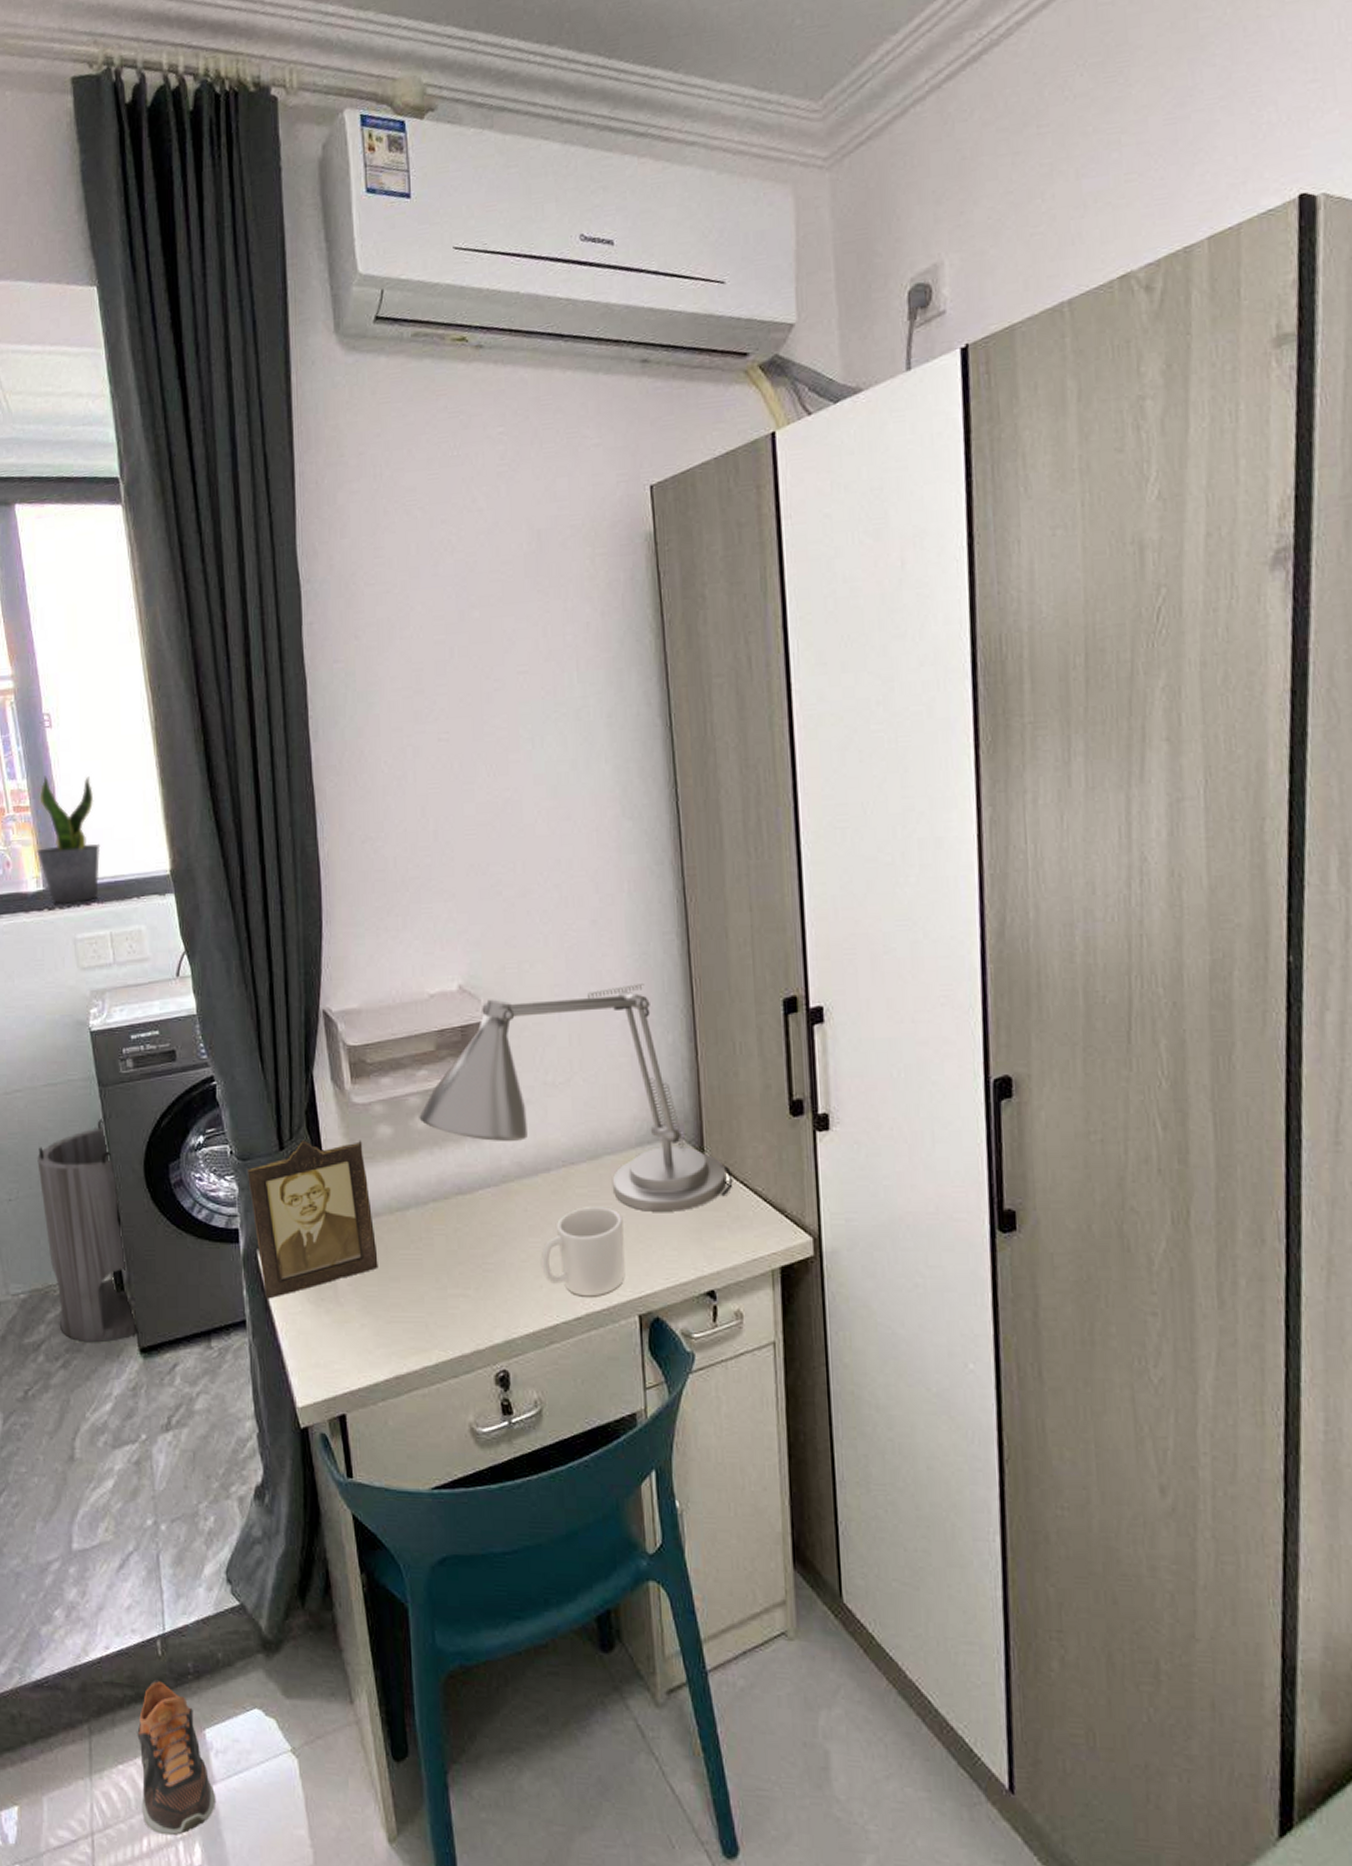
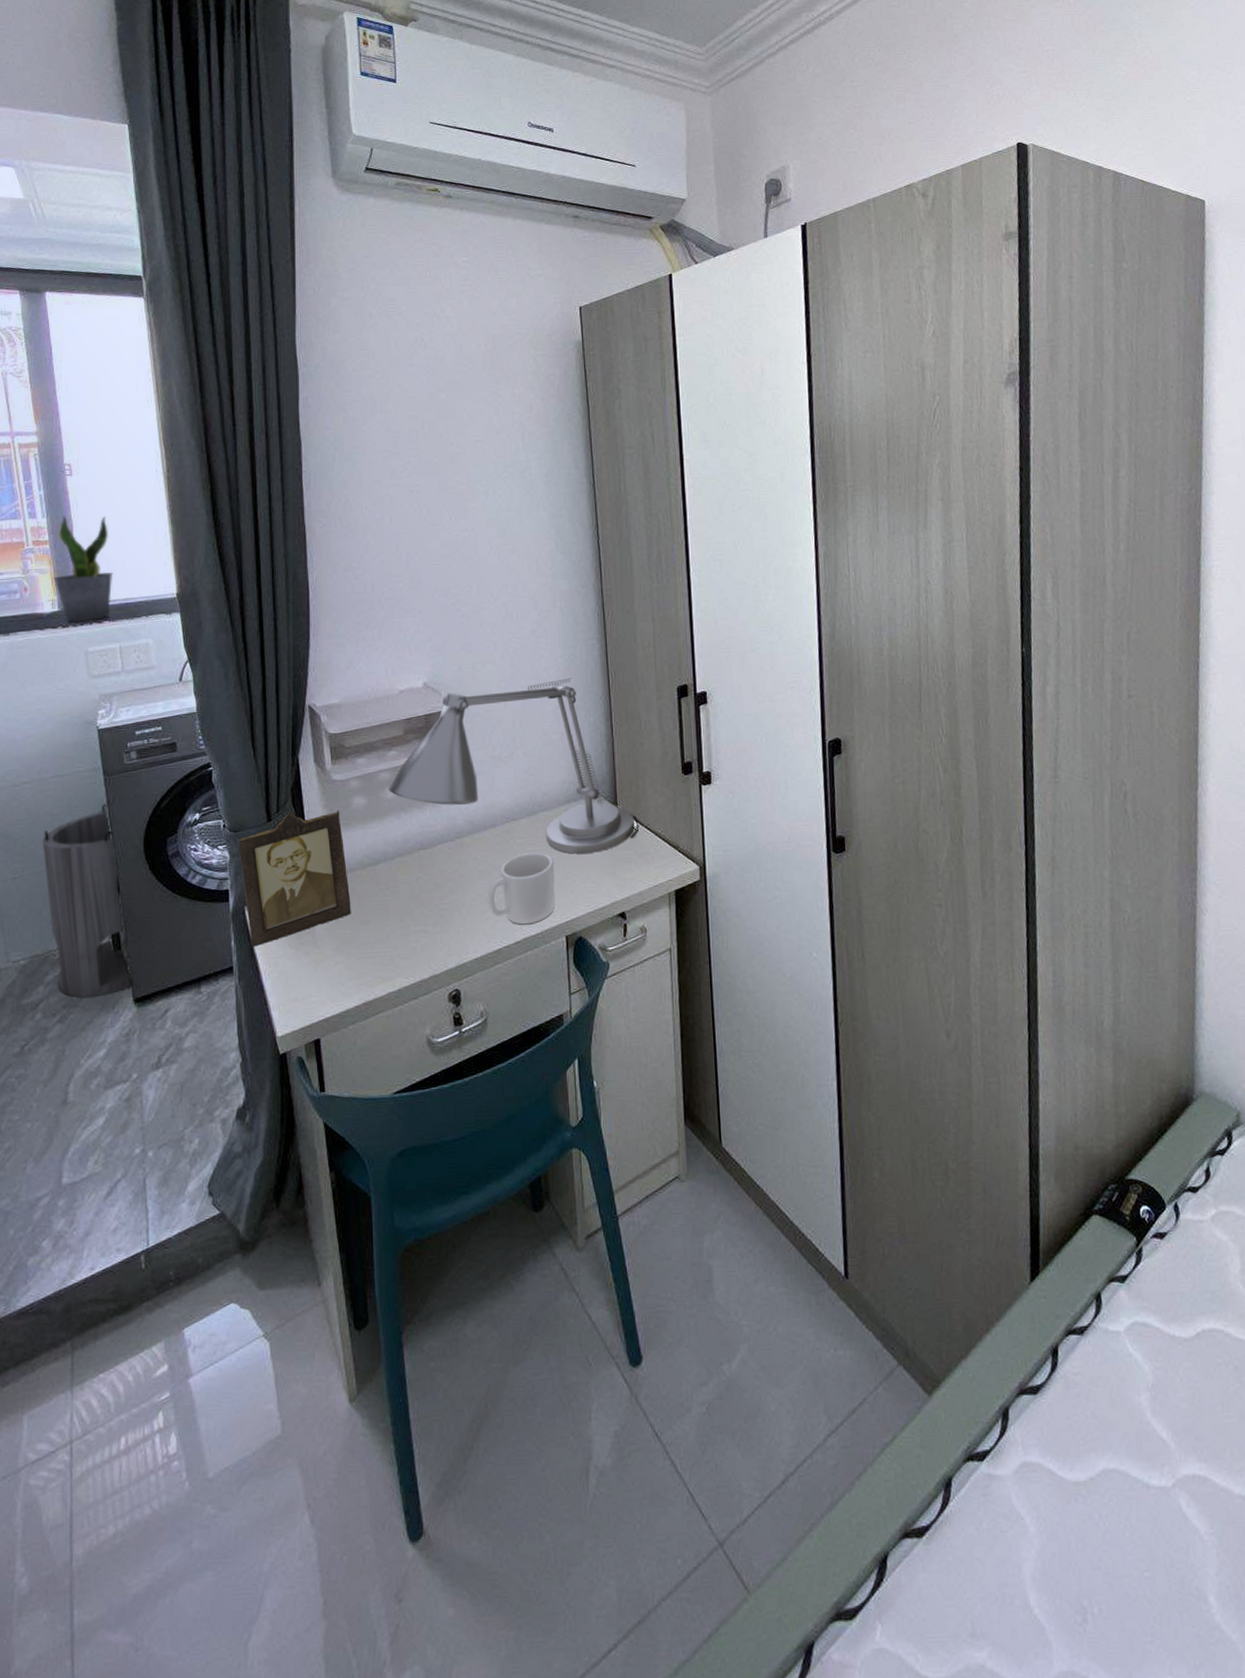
athletic shoe: present [137,1679,215,1836] -> none [119,1291,191,1432]

